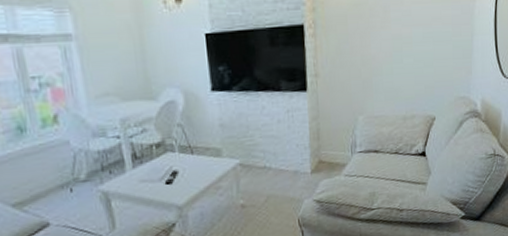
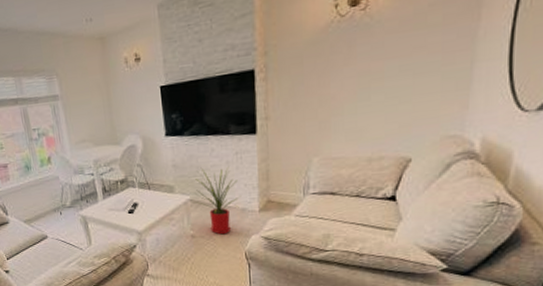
house plant: none [244,125,294,202] -> present [194,166,241,235]

